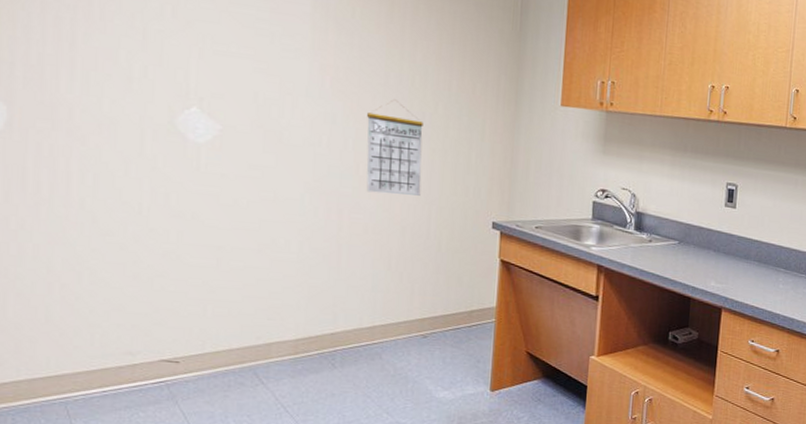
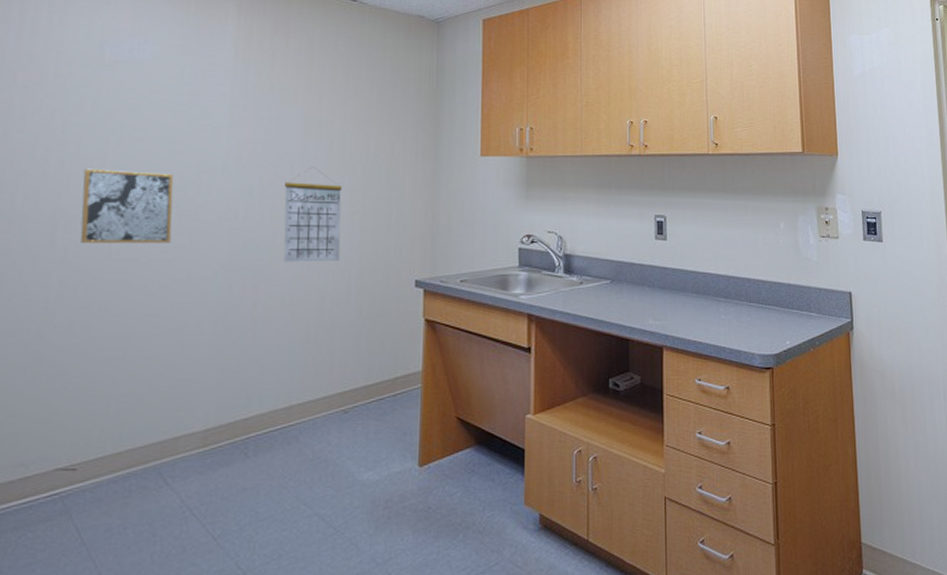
wall art: none [167,78,258,162] -> present [80,168,174,243]

